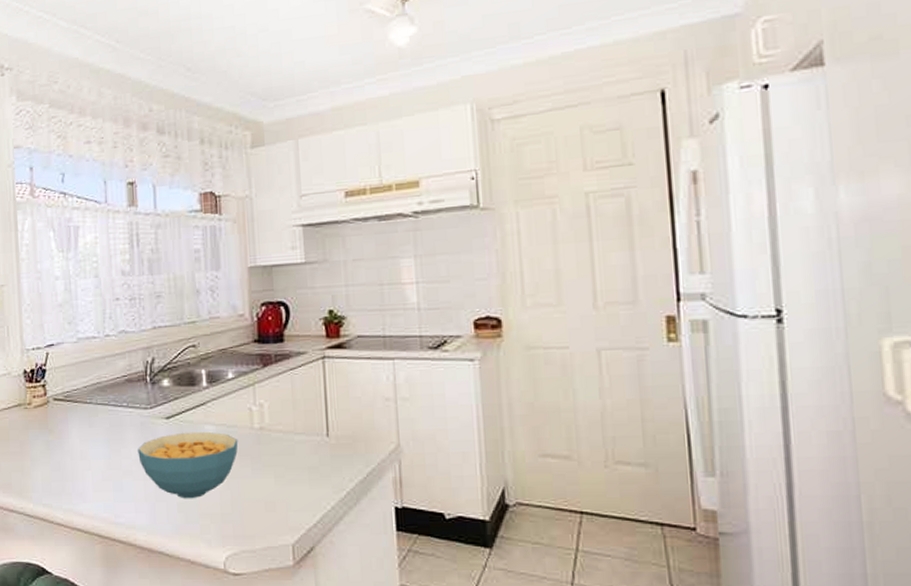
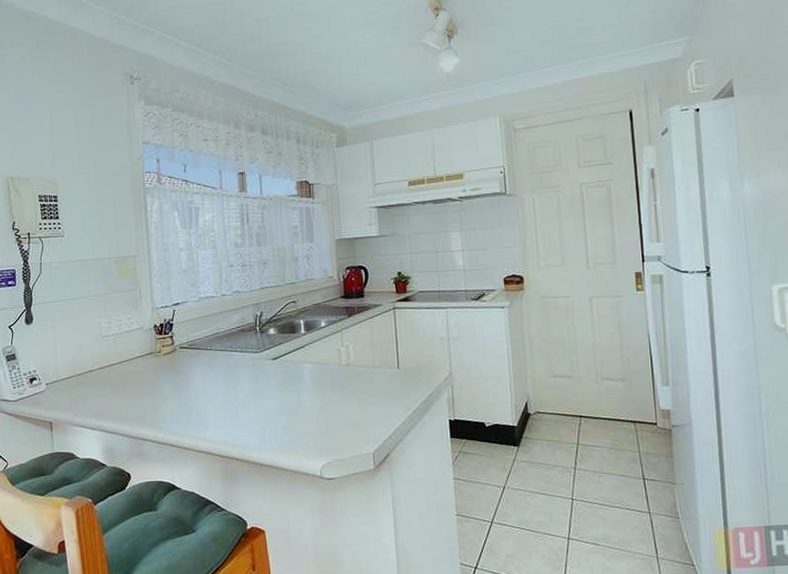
cereal bowl: present [138,431,239,498] -> none [250,368,330,422]

